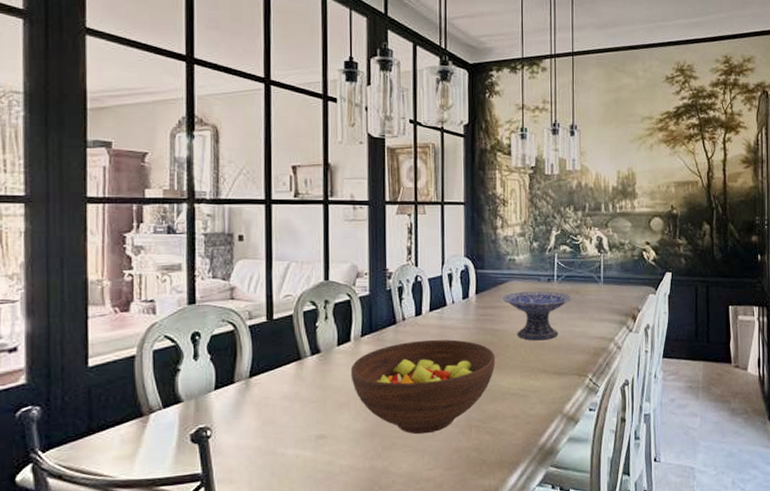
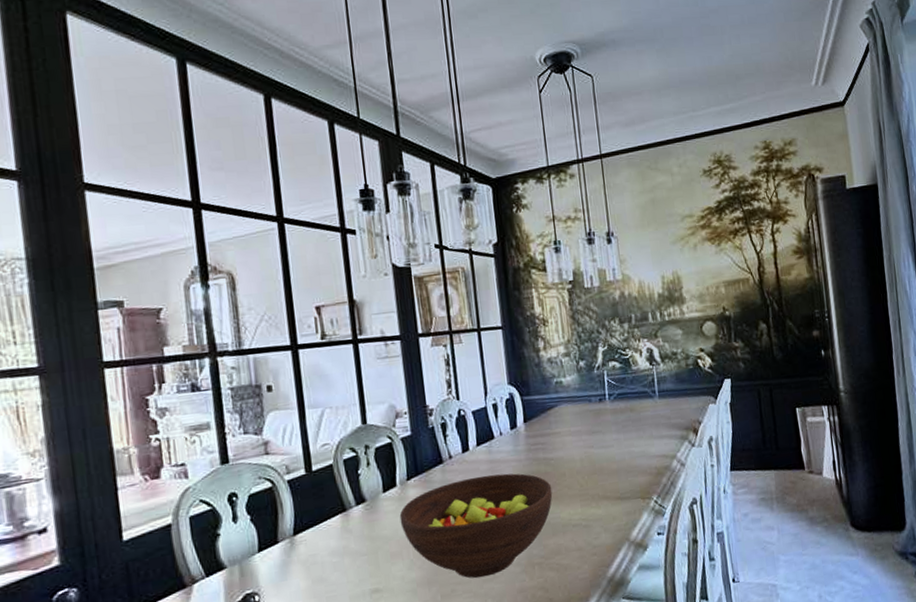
decorative bowl: present [503,291,572,341] -> none [553,411,627,466]

